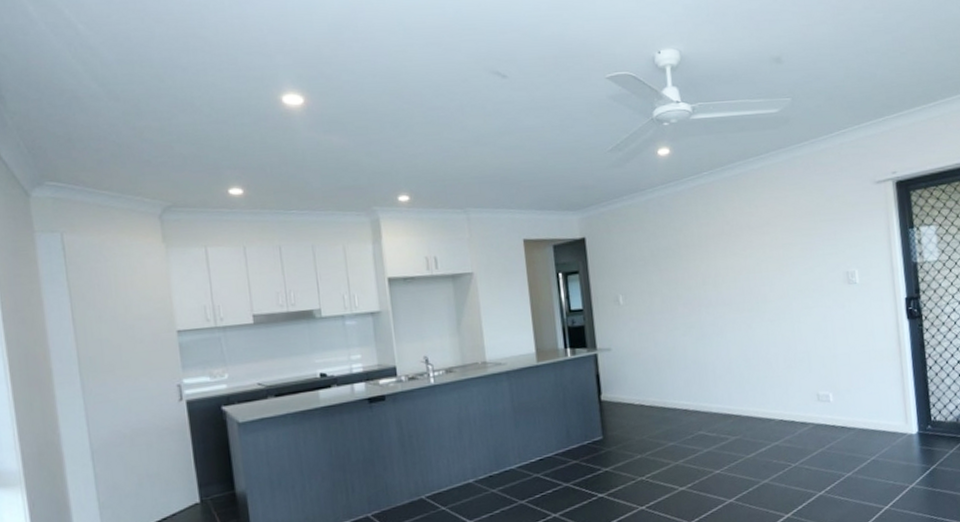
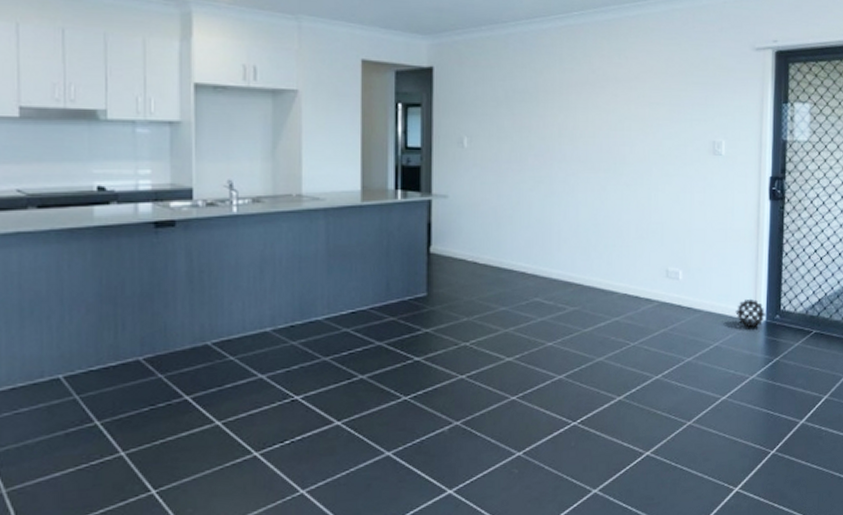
decorative ball: none [887,412,918,440] -> present [735,298,766,328]

